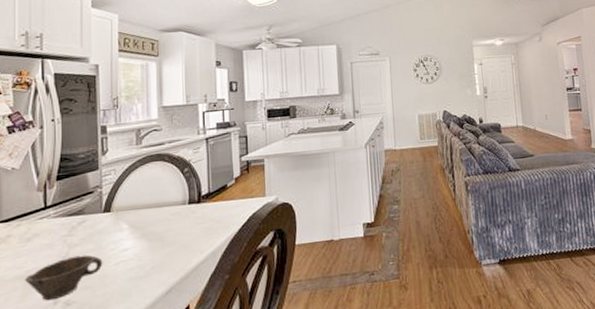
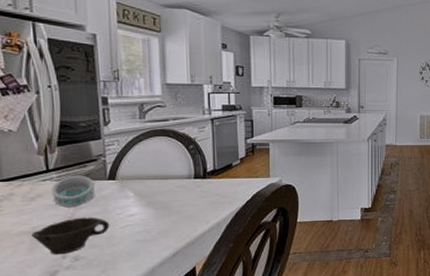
napkin ring: none [48,209,91,247] -> present [51,175,96,208]

